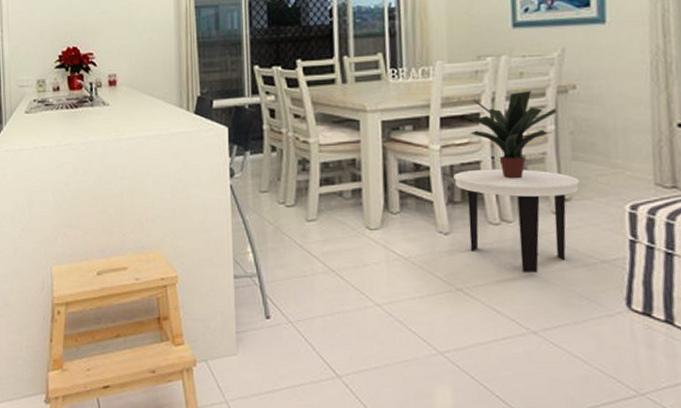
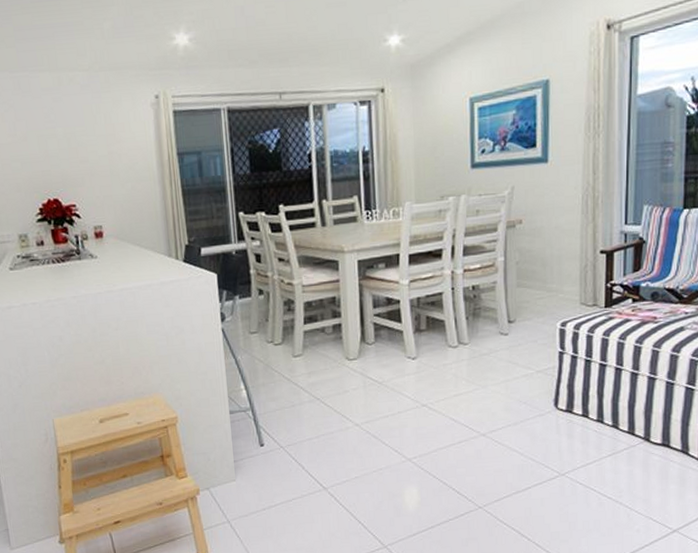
side table: present [454,168,580,272] -> none [420,297,522,386]
potted plant: present [463,90,557,179] -> none [428,226,506,307]

